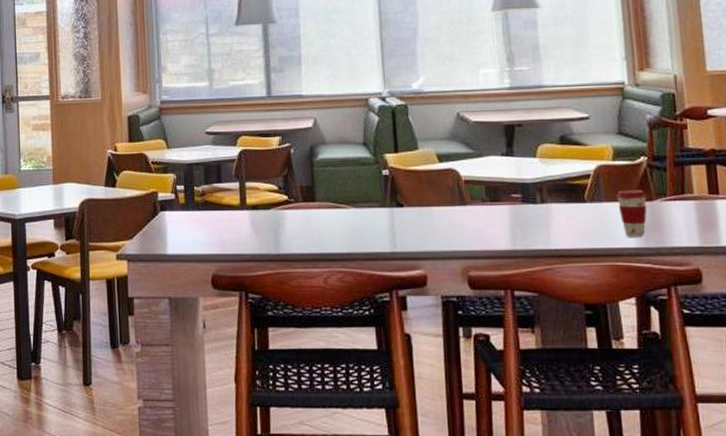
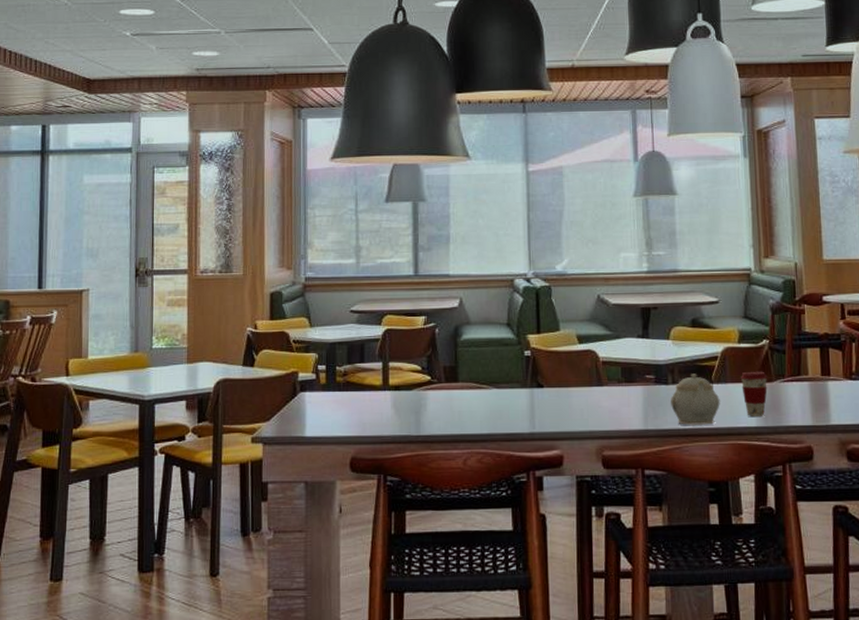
teapot: none [540,192,595,247] -> present [671,373,720,426]

